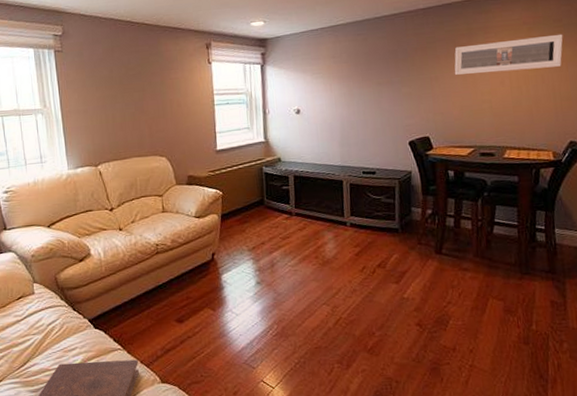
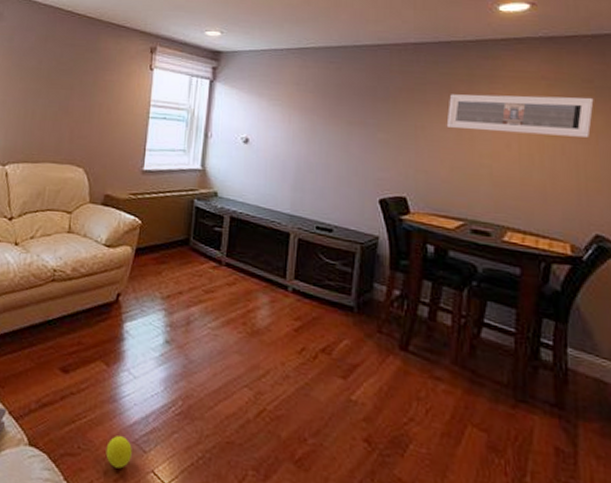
ball: none [223,360,244,385] -> present [105,436,132,469]

